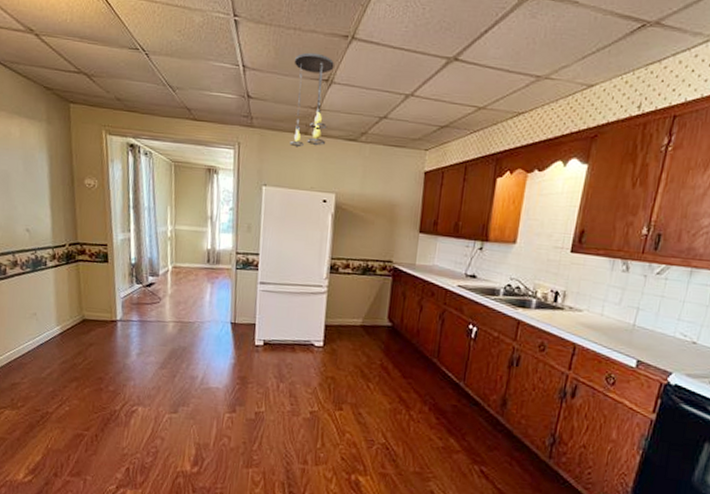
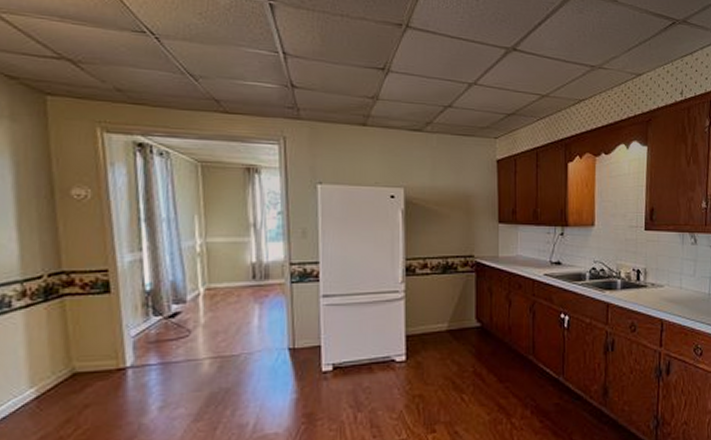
ceiling light fixture: present [290,52,334,148] -> none [344,40,390,140]

